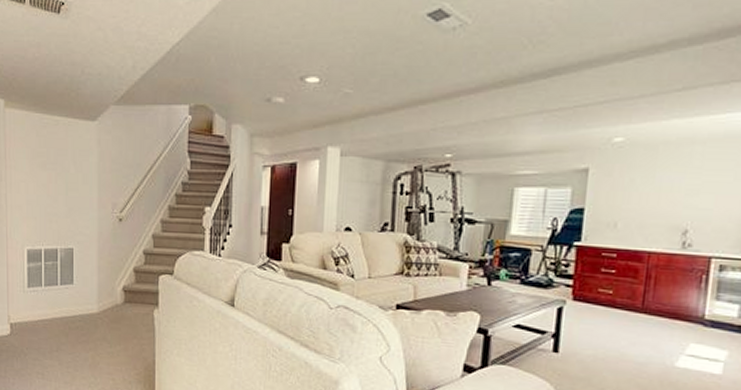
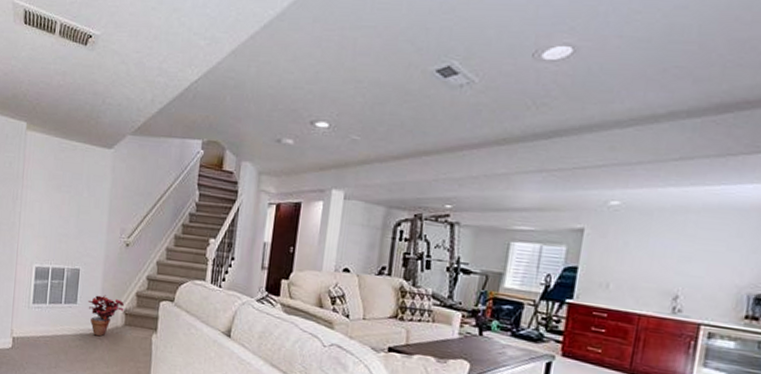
potted plant: none [84,273,123,316] -> present [87,295,125,337]

